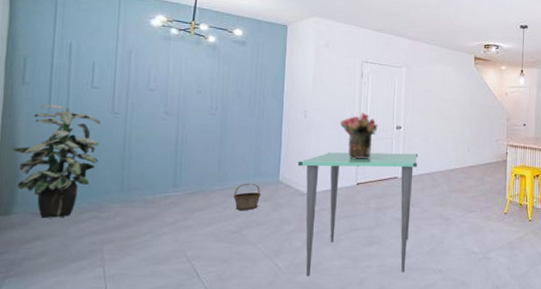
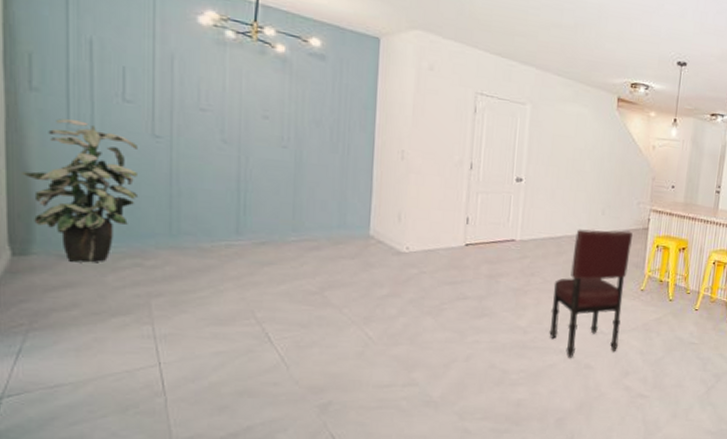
basket: present [233,183,261,210] -> none [312,235,347,268]
dining table: present [297,152,418,277] -> none [392,204,541,351]
bouquet: present [339,113,378,159] -> none [445,158,494,216]
dining chair: none [429,163,494,276] -> present [549,229,633,358]

